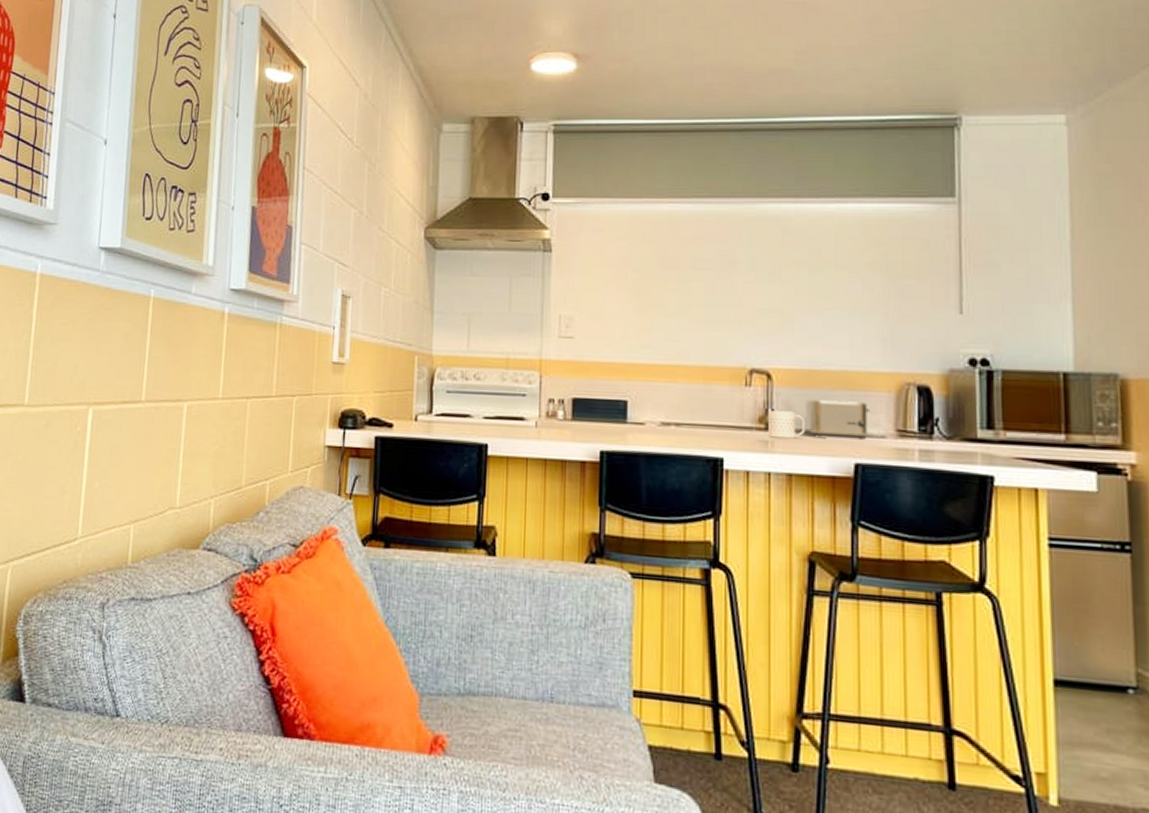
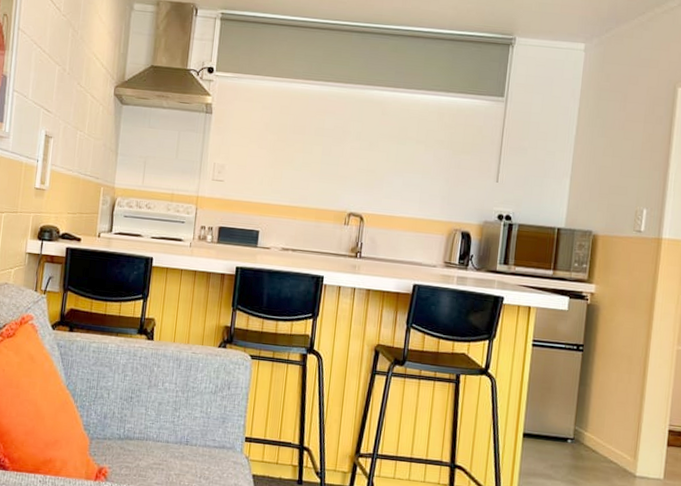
mug: present [767,410,806,439] -> none [356,243,384,265]
toaster: present [805,399,871,441] -> none [382,237,429,269]

